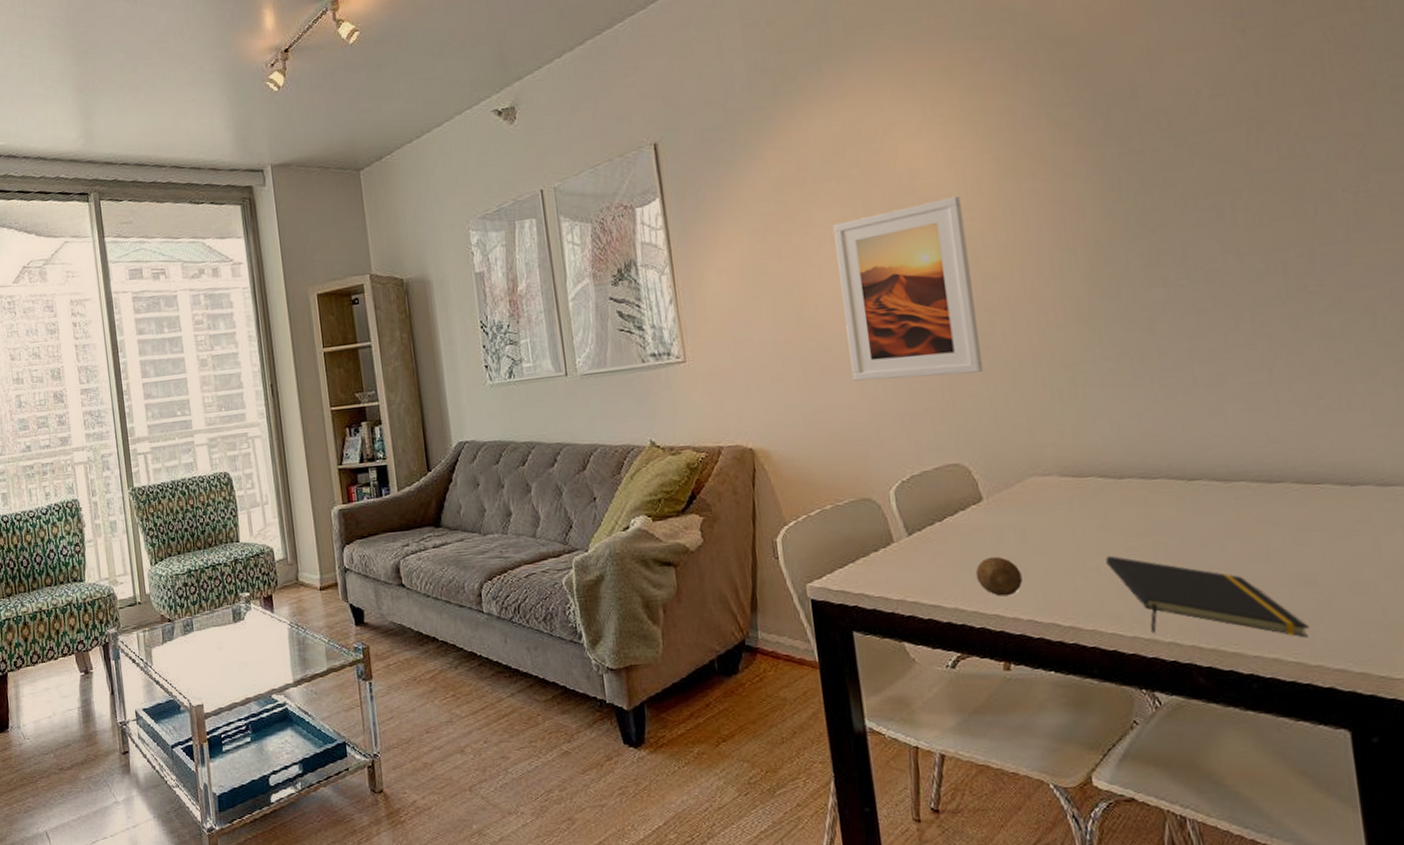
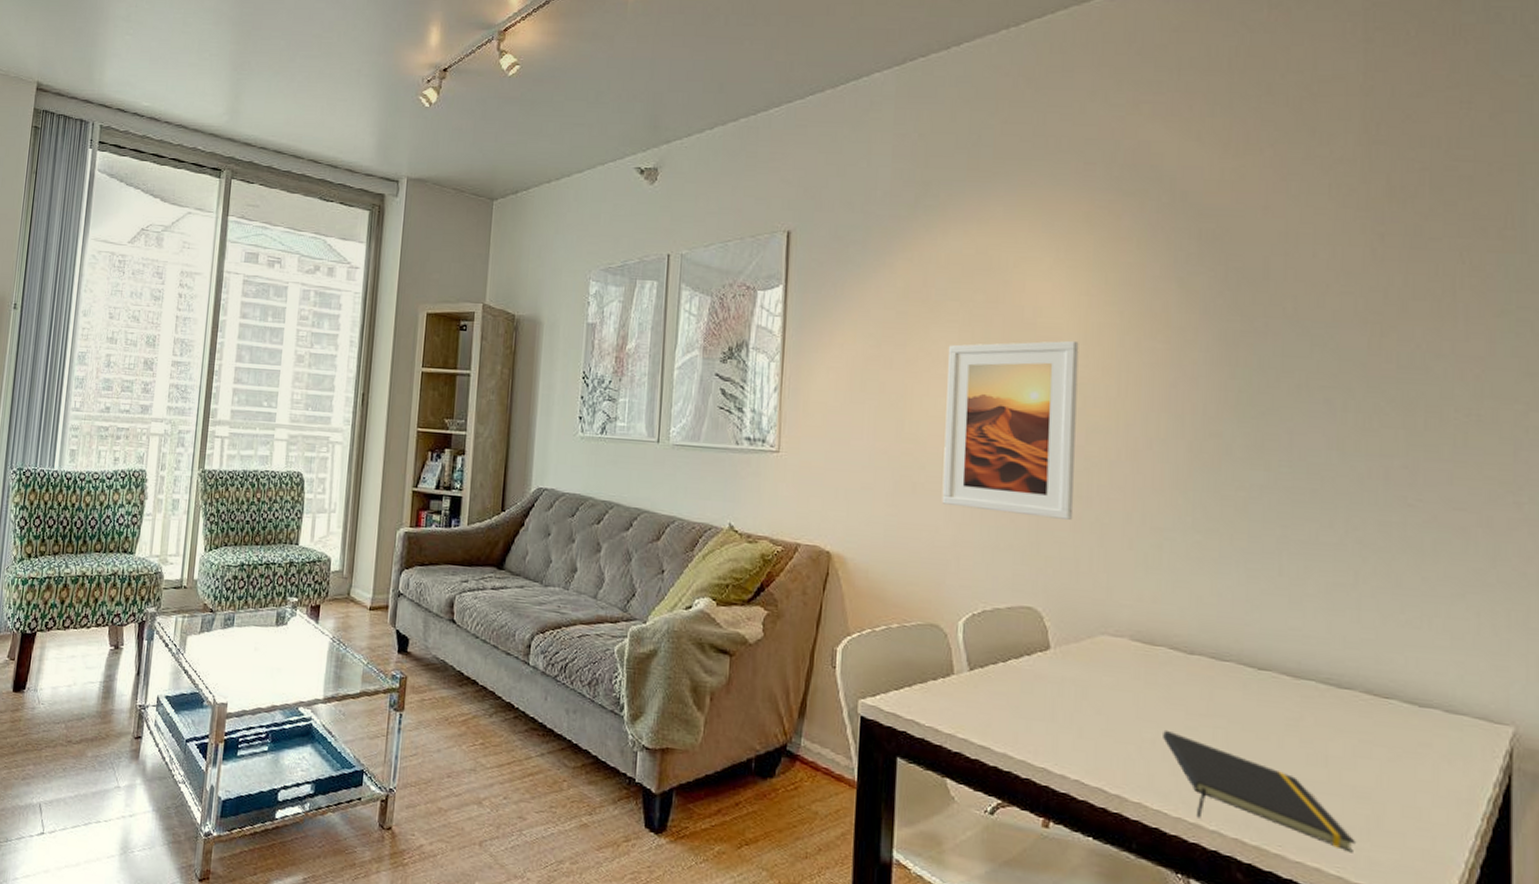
fruit: present [975,556,1023,597] -> none [1030,708,1076,752]

